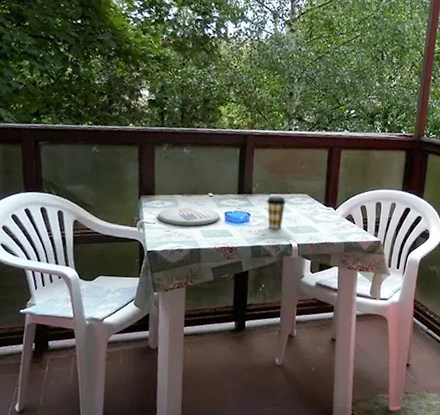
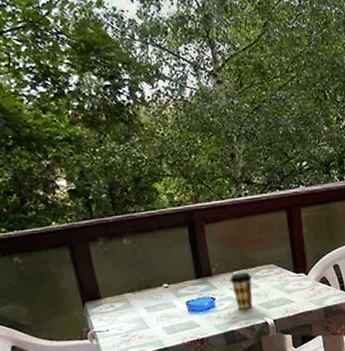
plate: present [157,206,220,226] -> none [109,301,182,328]

